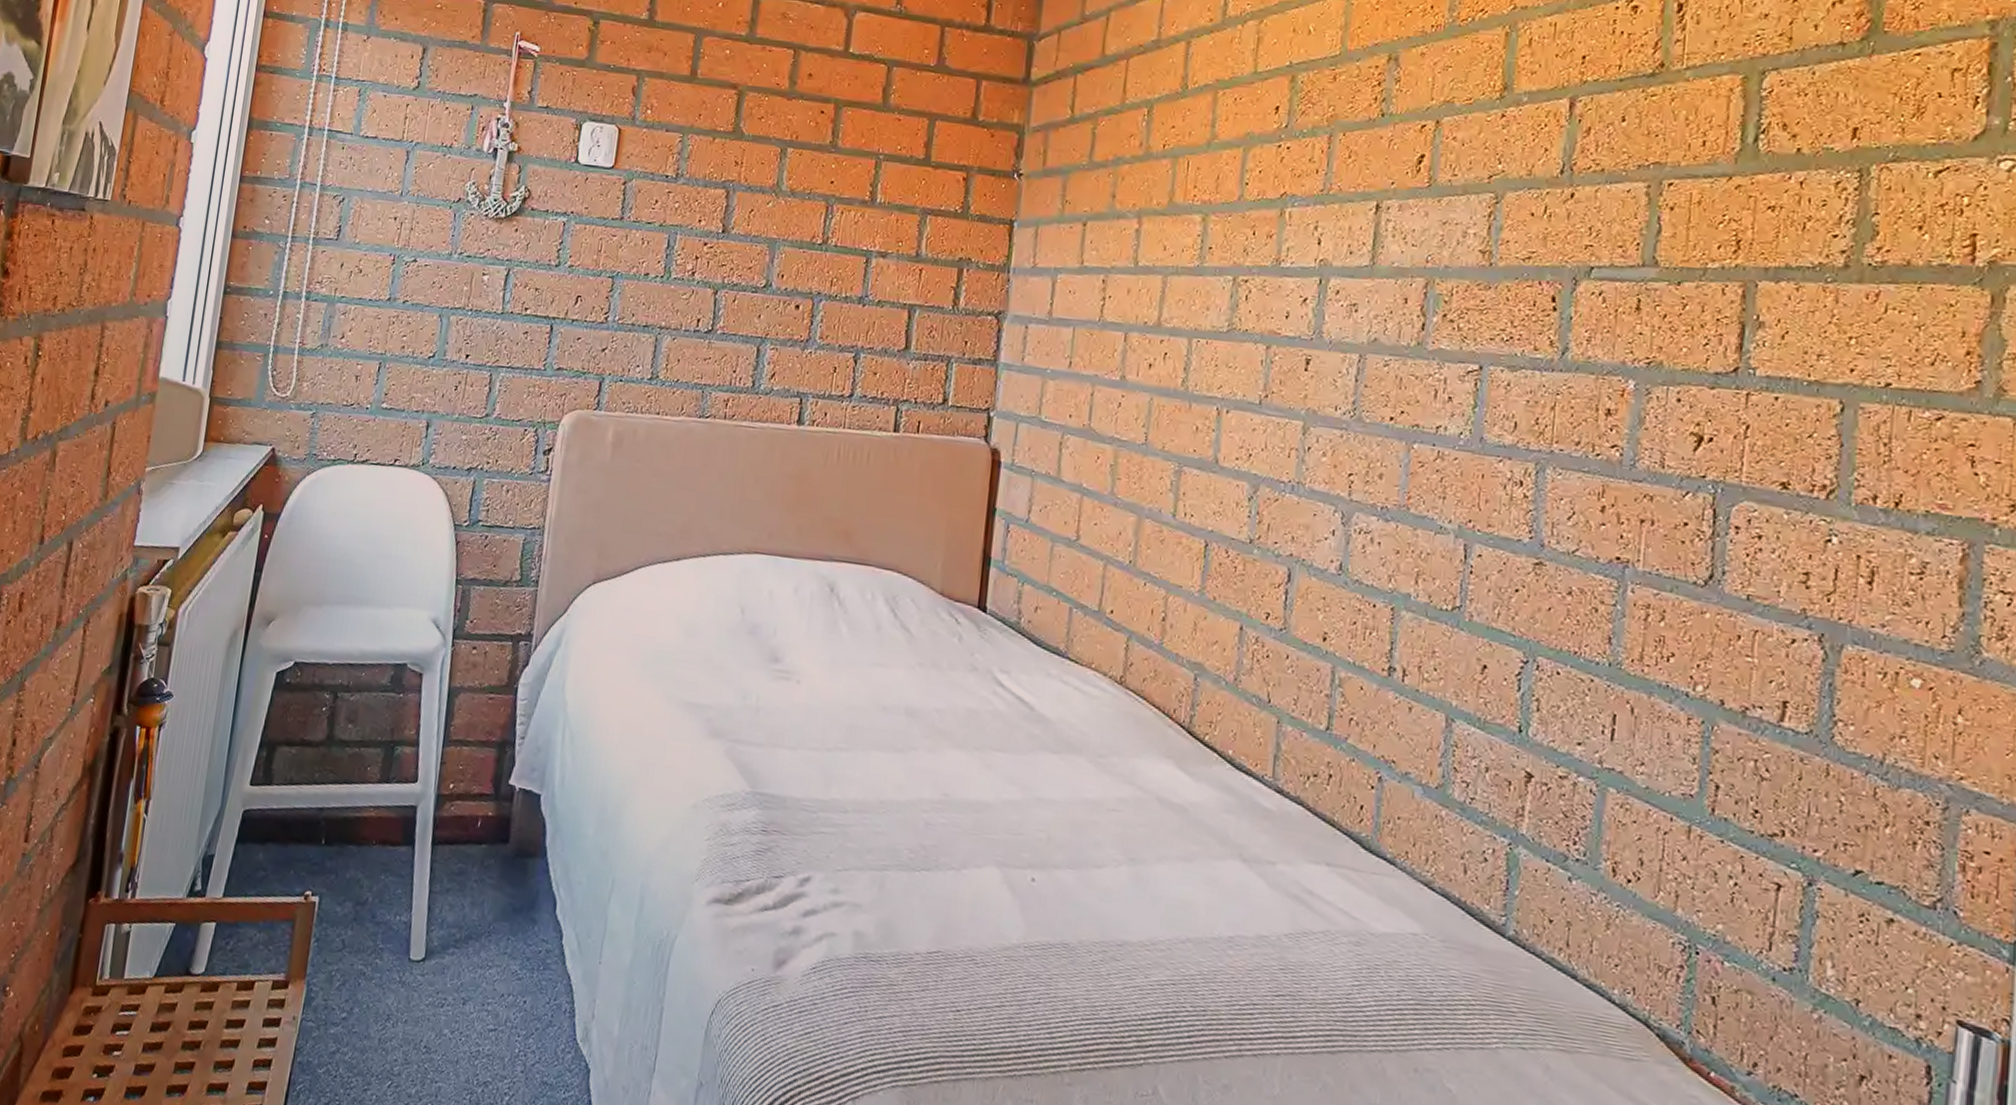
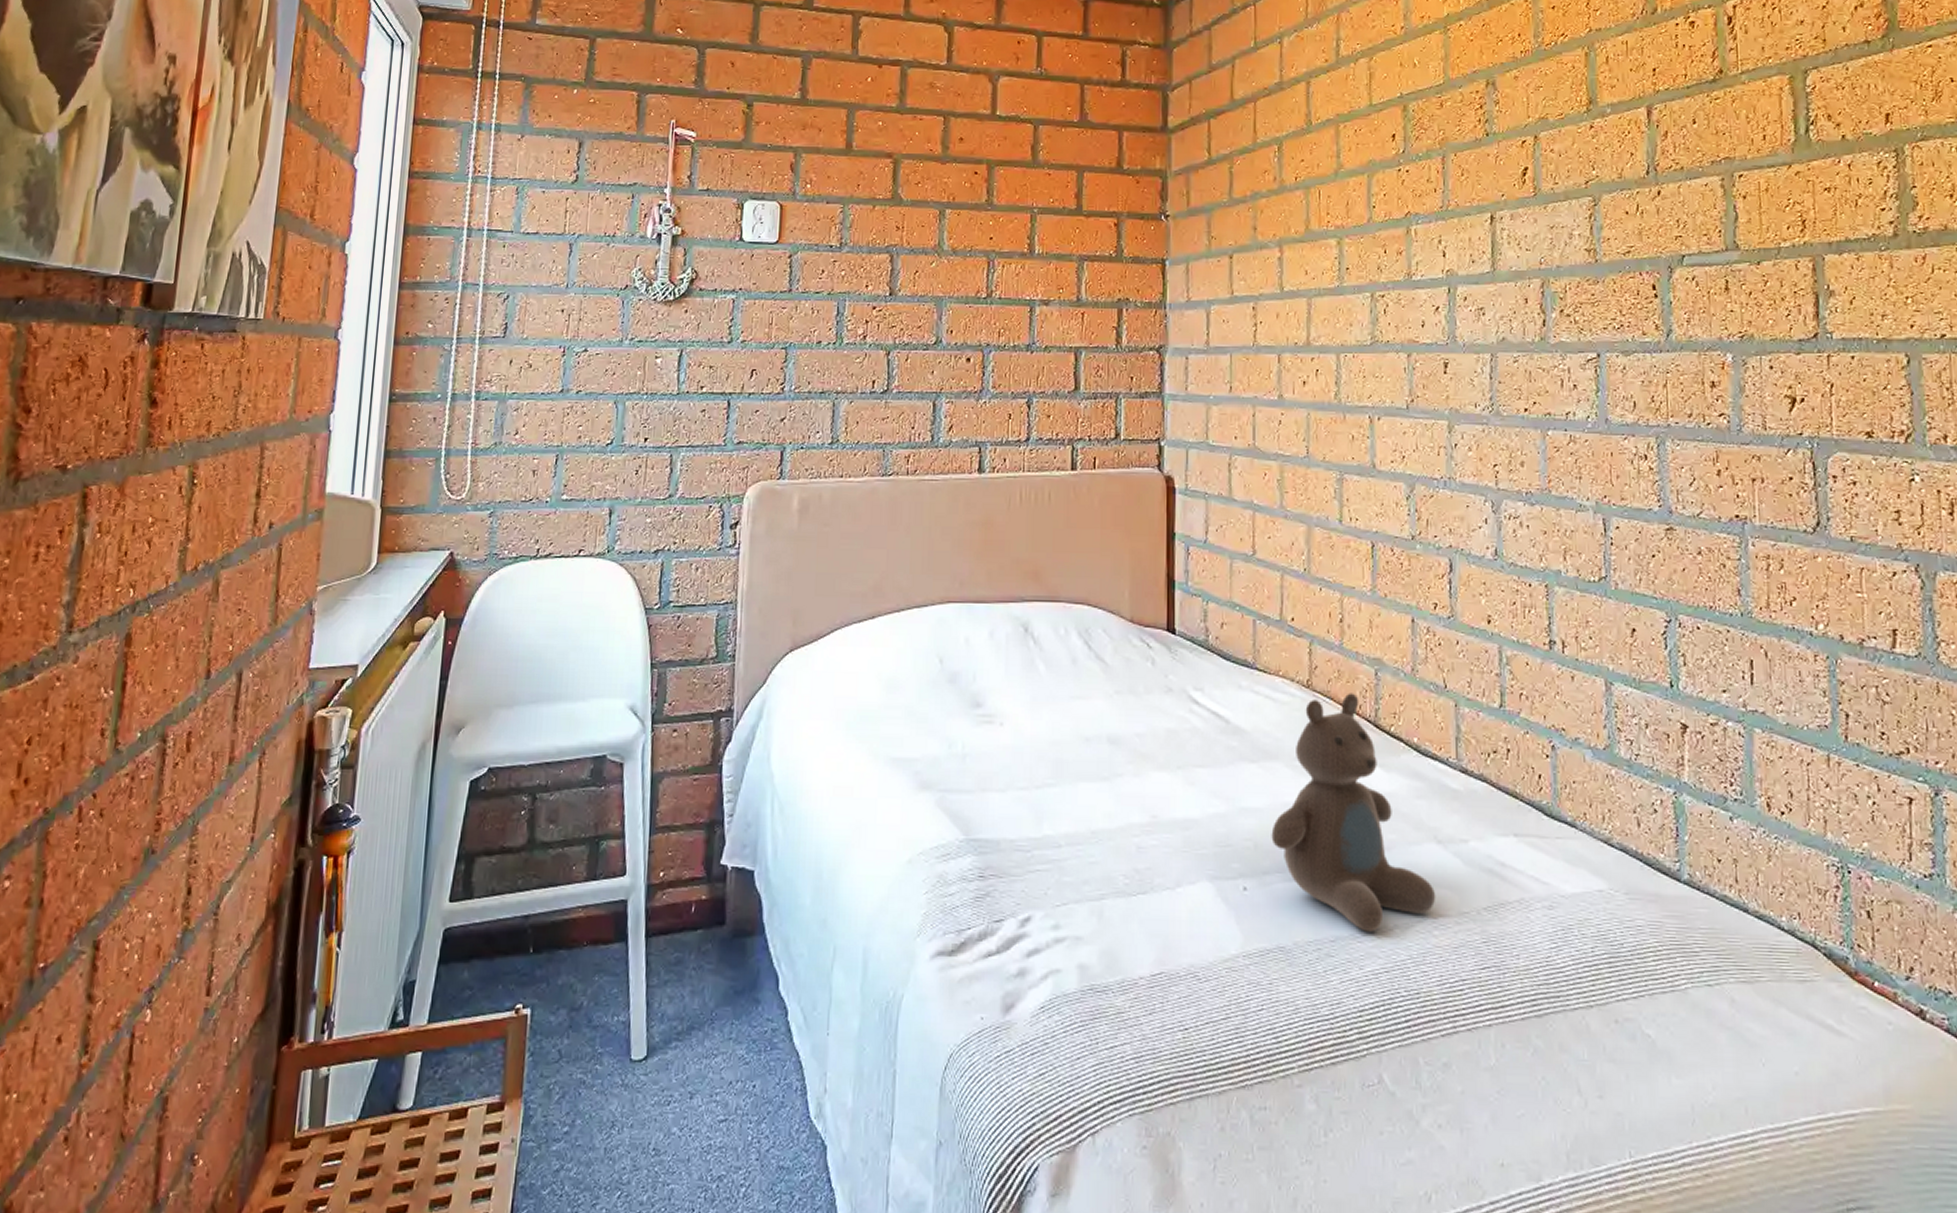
stuffed animal: none [1065,695,1235,942] -> present [1271,693,1436,932]

